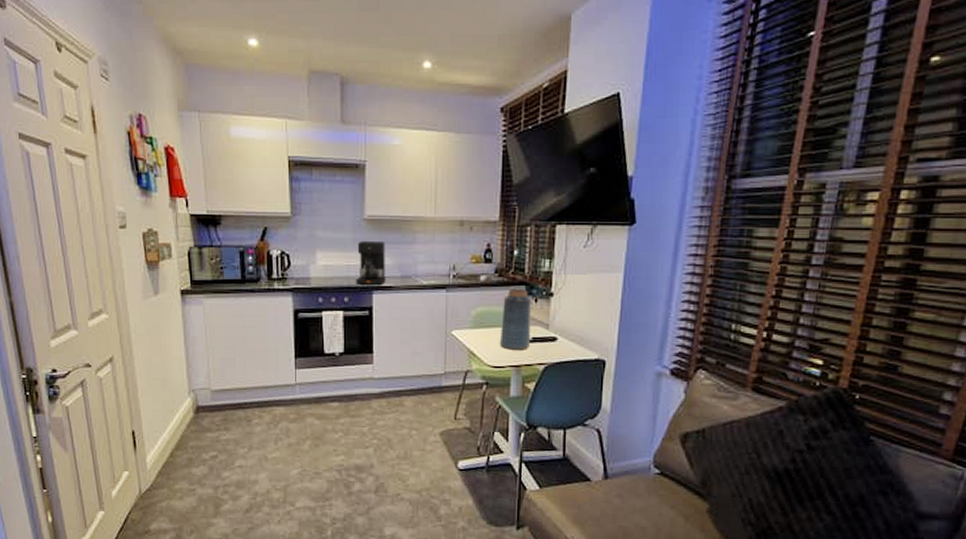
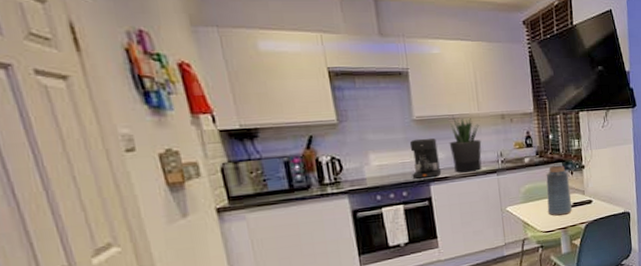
planter: none [398,217,434,284] -> present [449,116,482,173]

